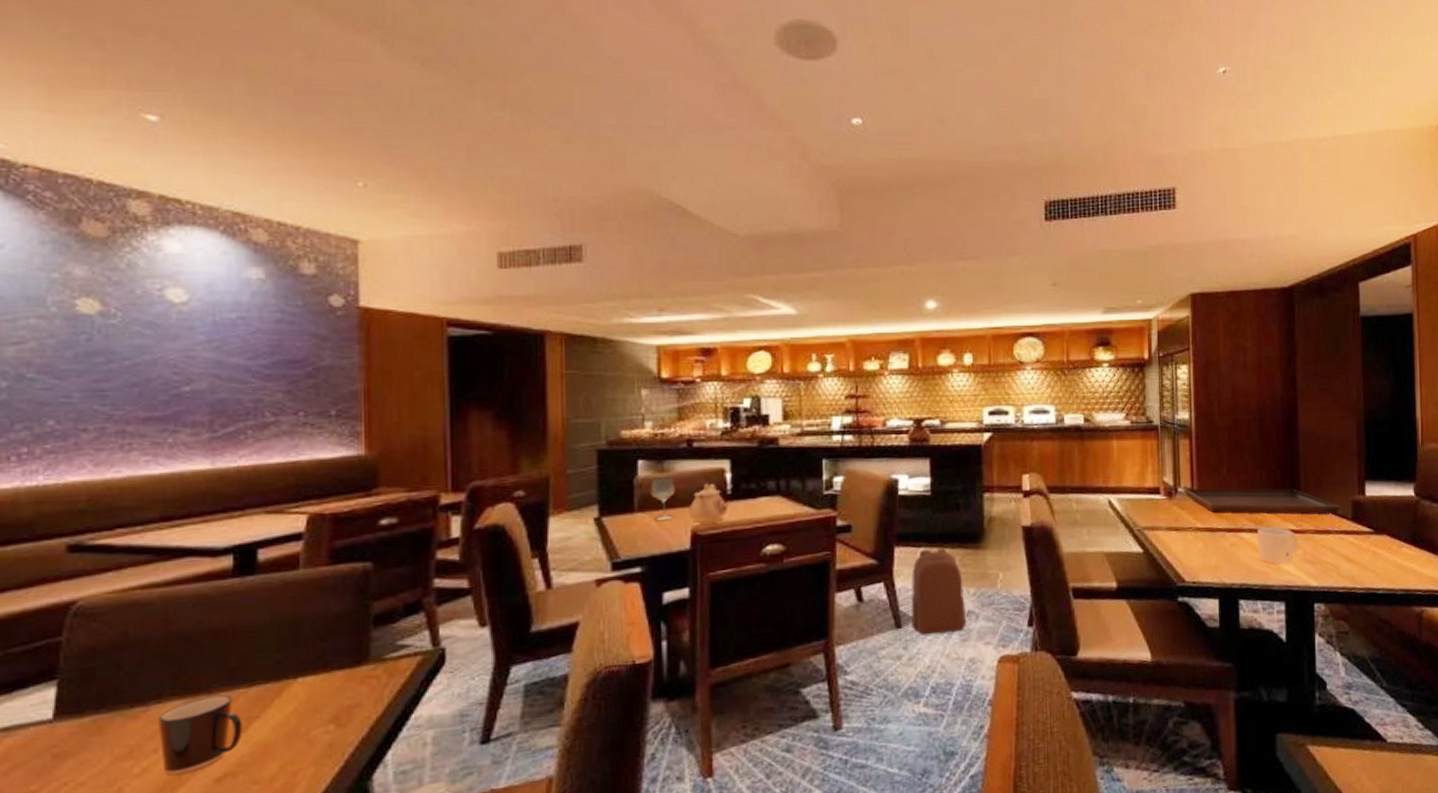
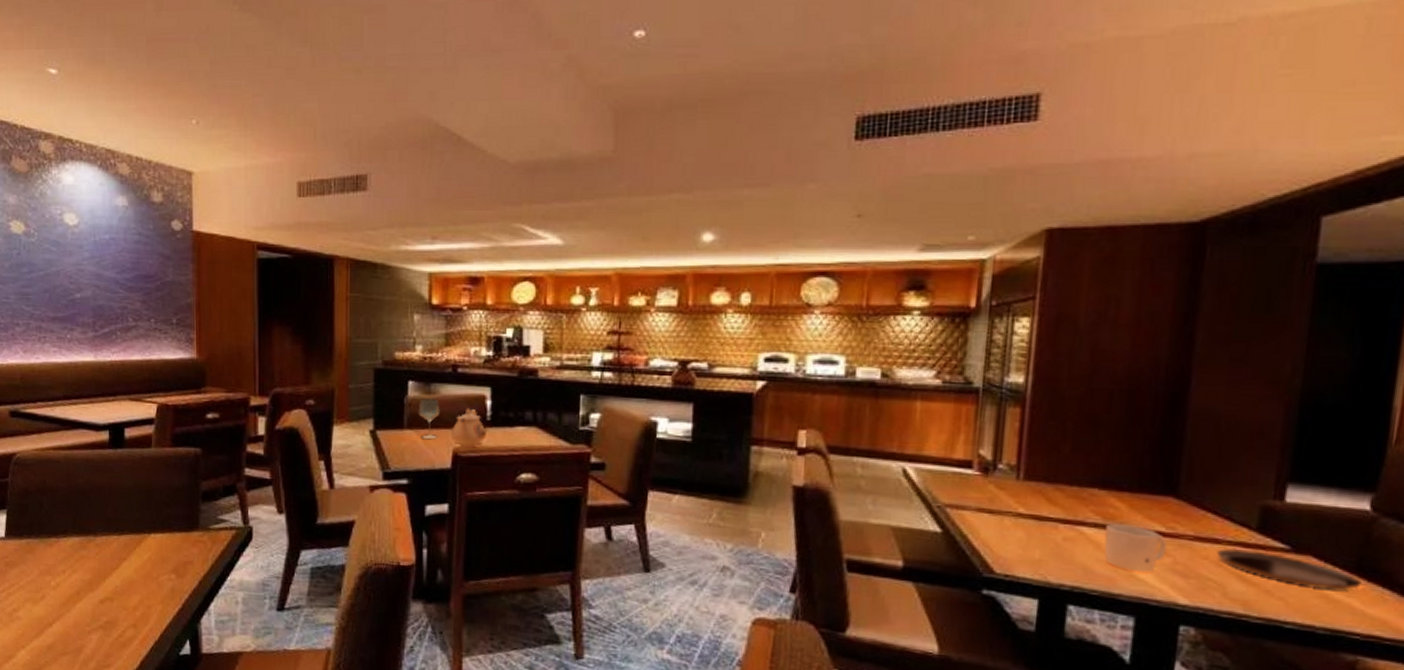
mug: present [158,695,243,776] -> none [65,537,116,593]
backpack: present [911,546,967,634] -> none [660,495,721,585]
serving tray: present [1184,488,1340,515] -> none [1006,466,1241,520]
plate: none [1330,536,1417,560] -> present [1217,549,1362,591]

